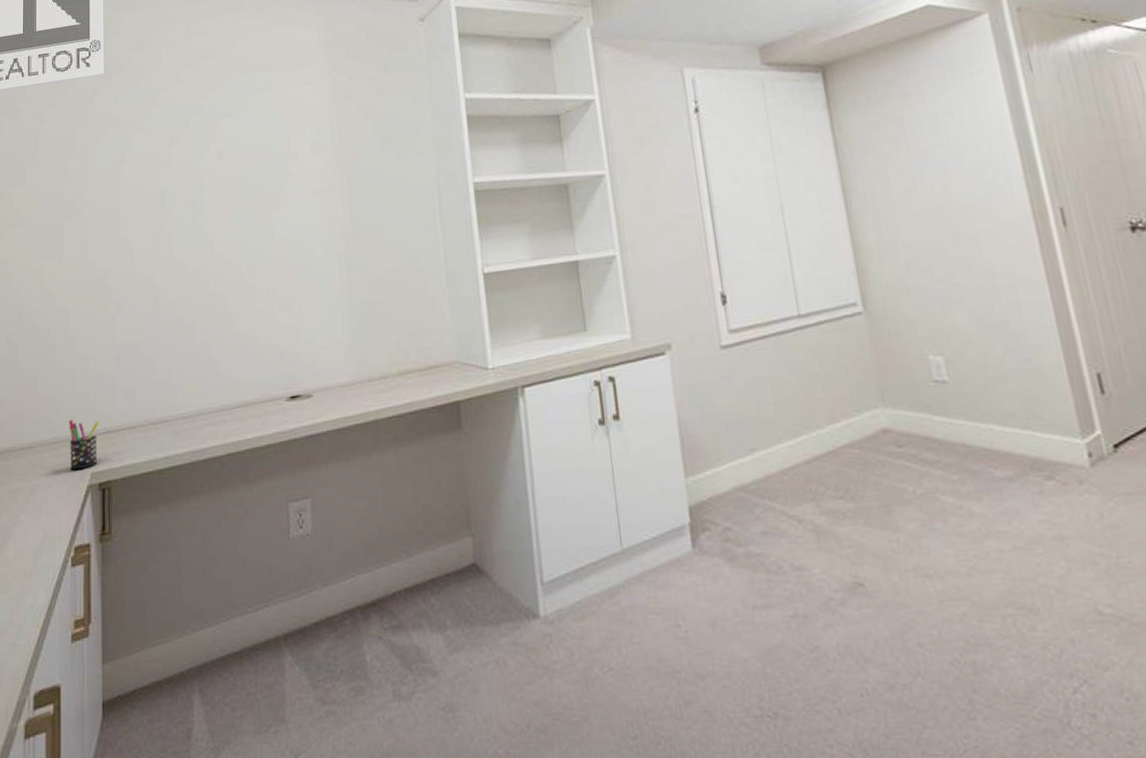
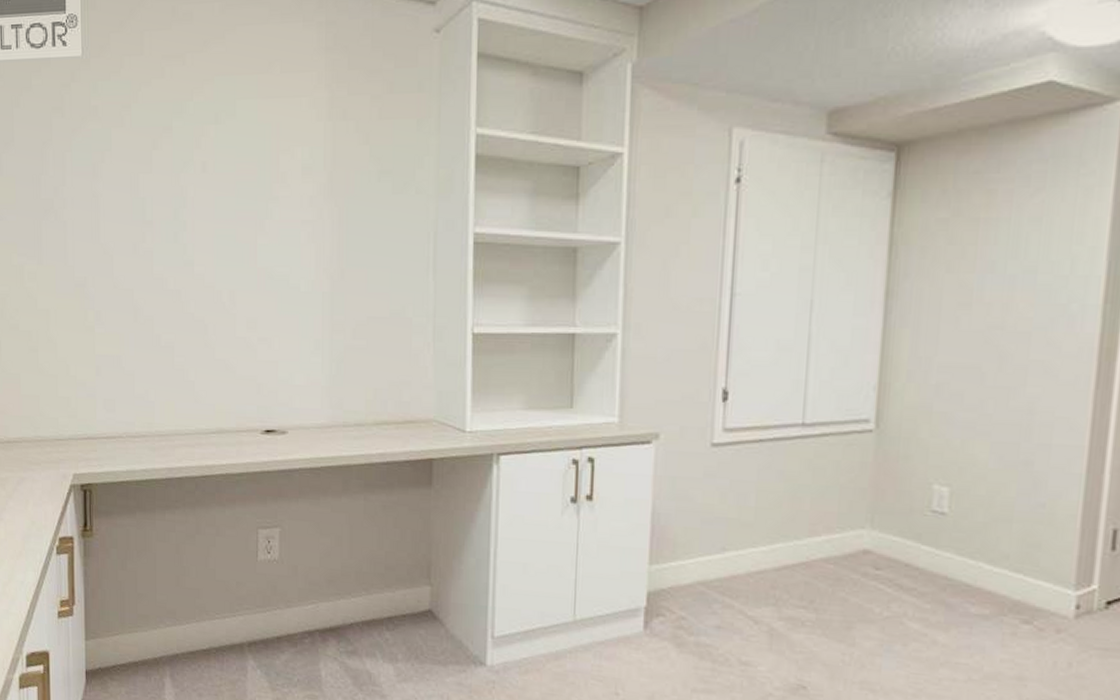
pen holder: present [69,420,100,471] -> none [52,421,81,470]

